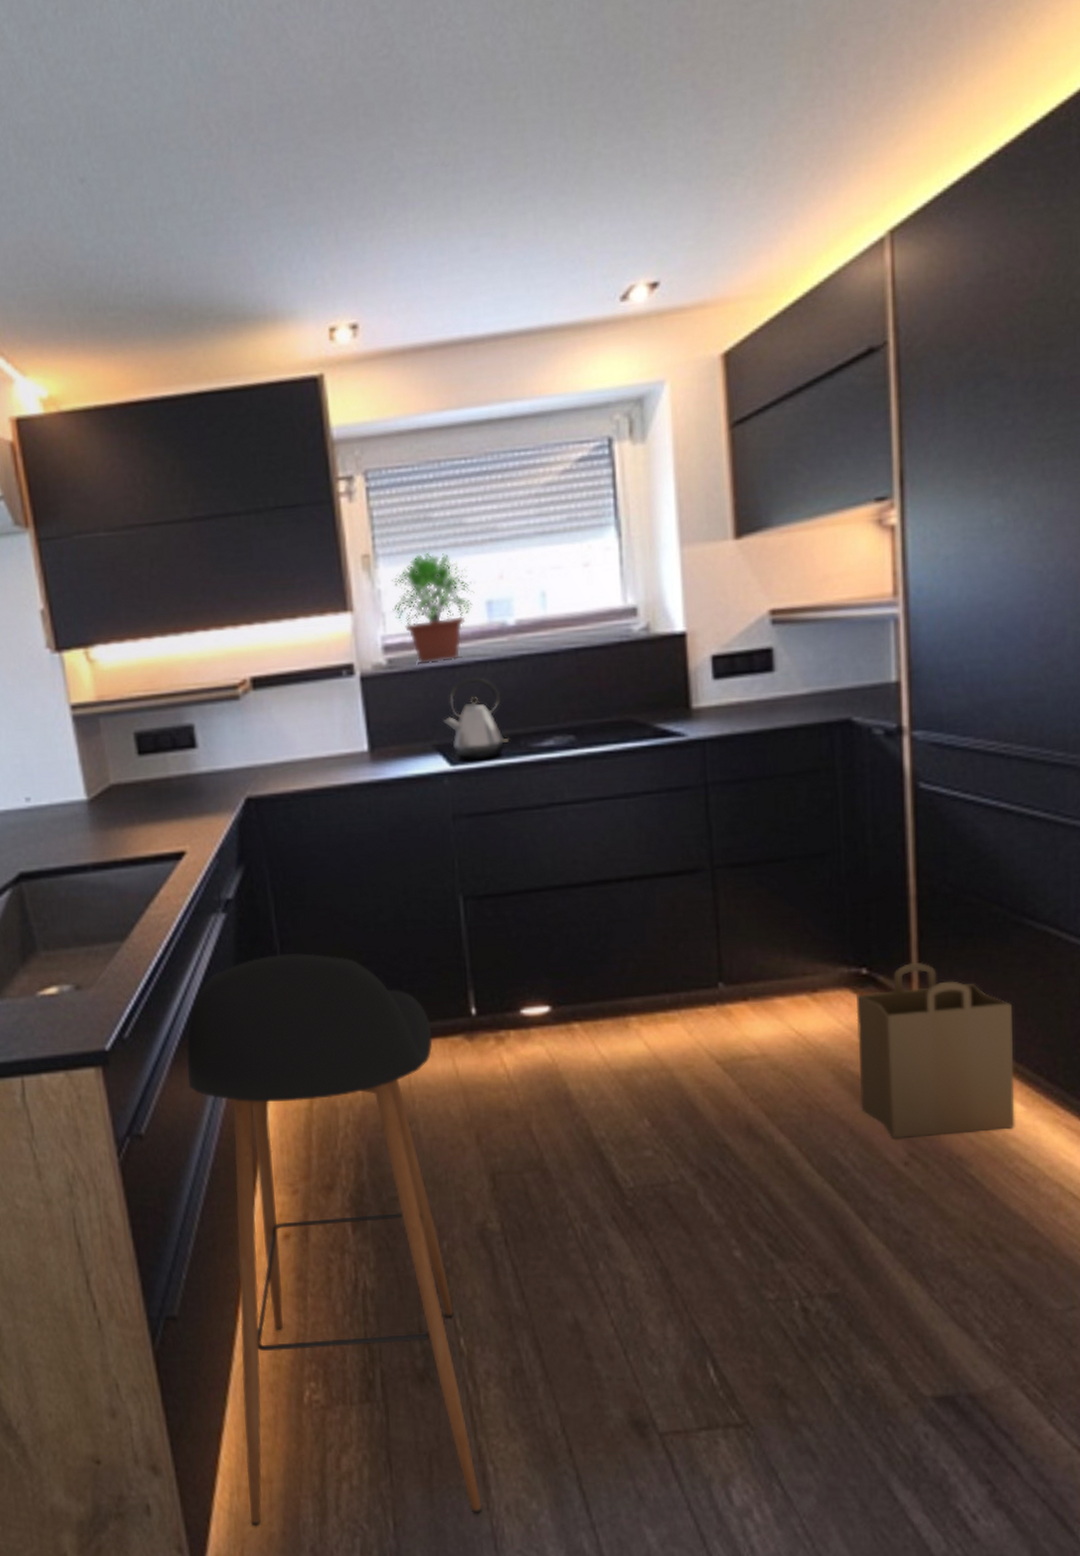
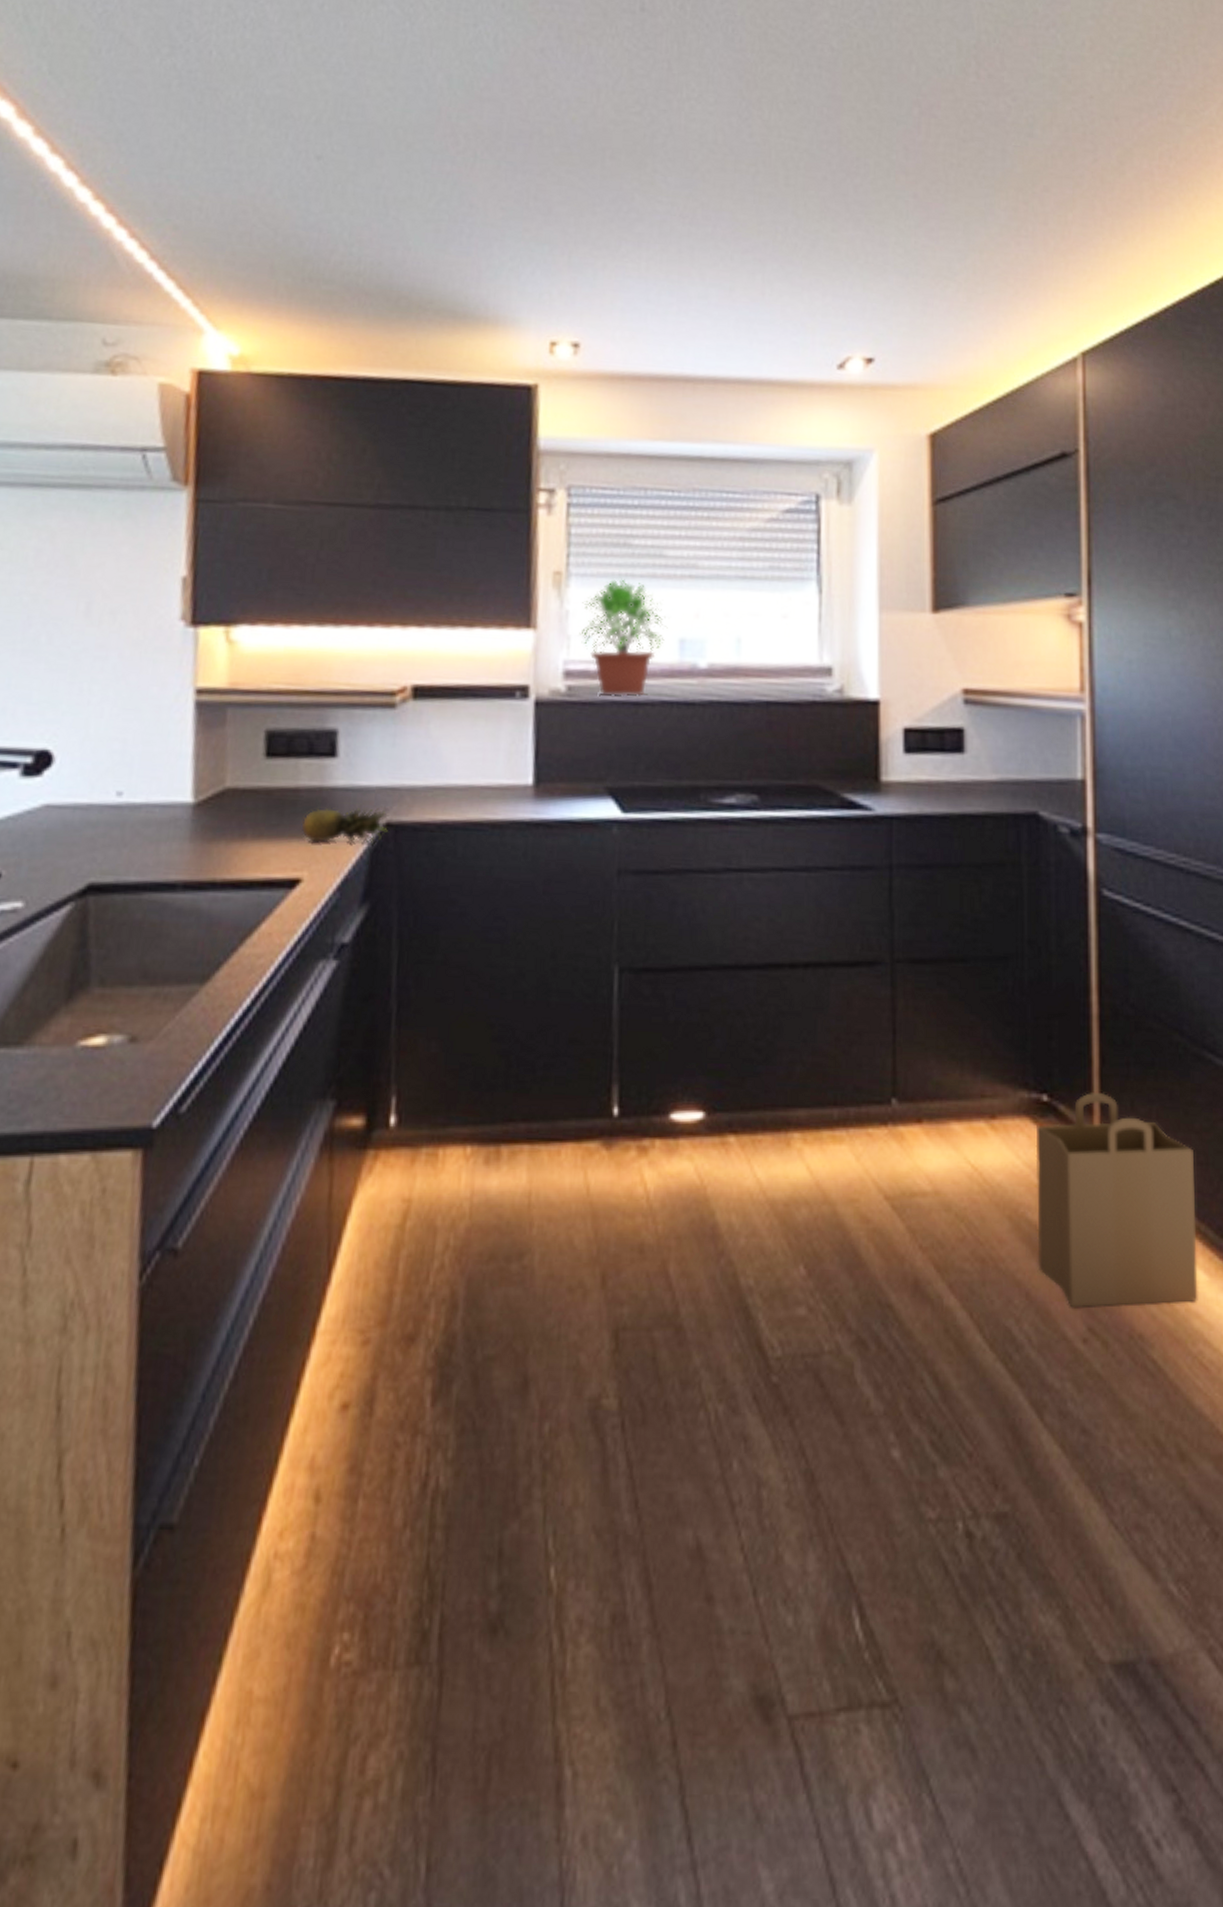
fruit: none [177,787,251,821] -> present [300,807,389,844]
bar stool: present [186,953,483,1527] -> none [222,1019,565,1876]
kettle: present [443,676,509,760] -> none [619,716,688,810]

